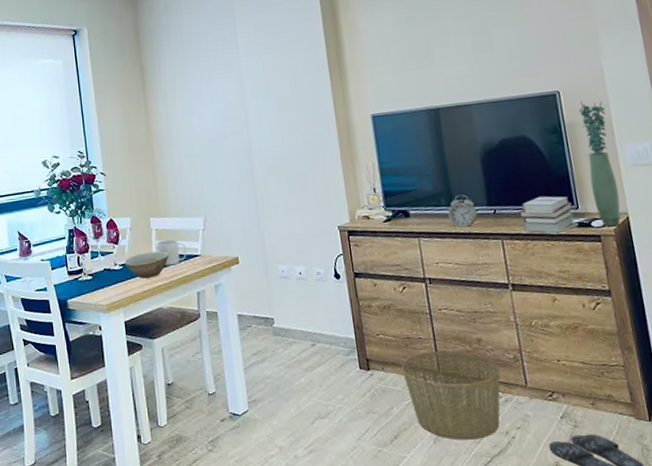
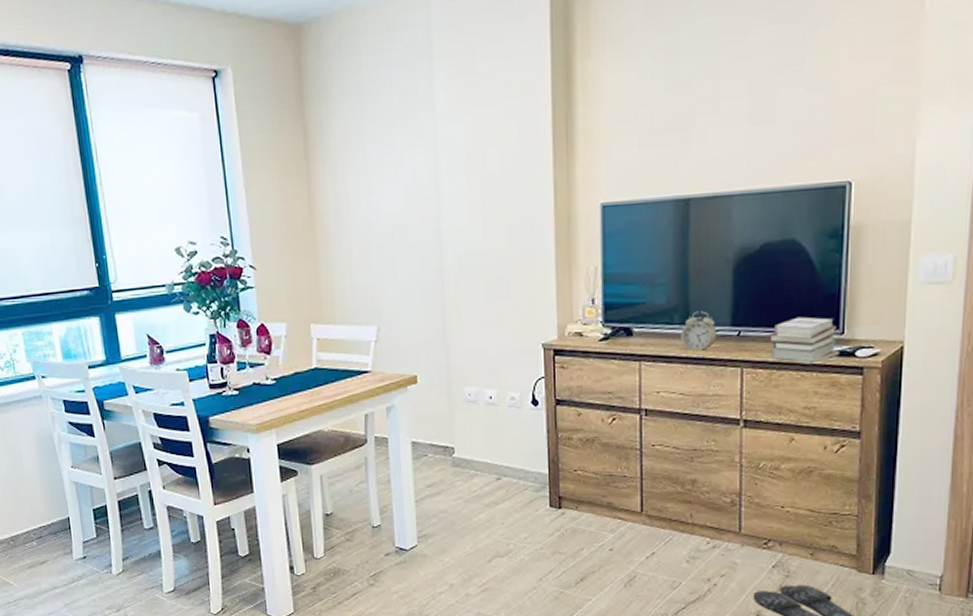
bowl: present [124,251,169,279] -> none [277,365,333,396]
mug: present [156,239,187,266] -> none [317,351,354,383]
basket: present [401,350,501,440] -> none [597,491,713,585]
vase: present [578,101,621,227] -> none [865,196,907,358]

